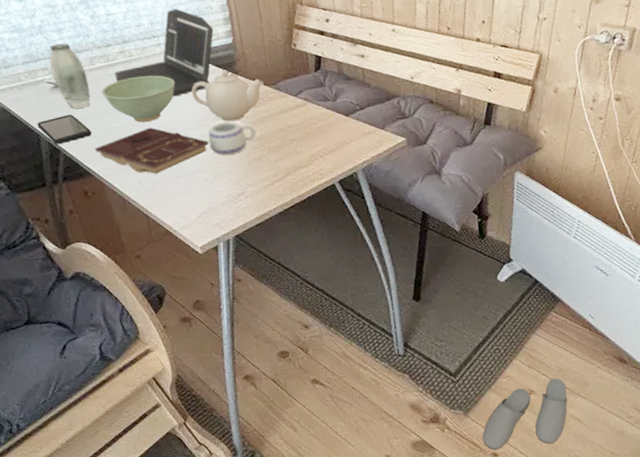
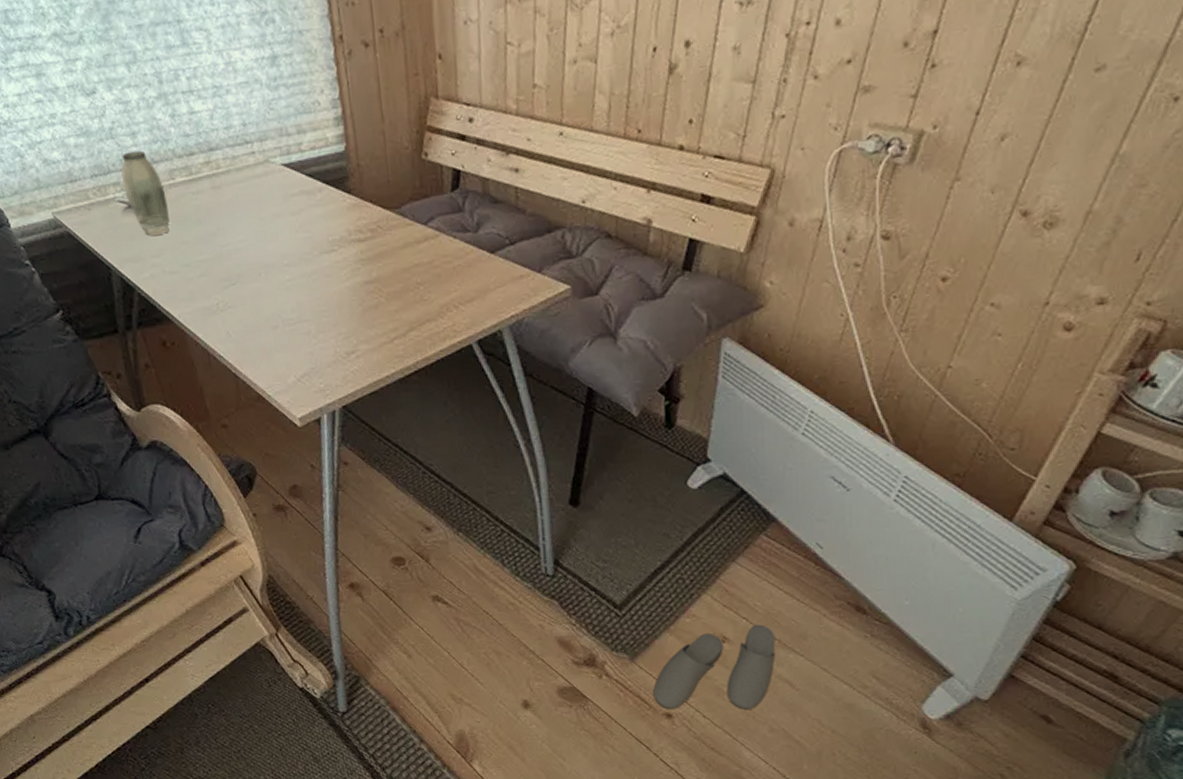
phone: present [37,114,92,145] -> none [107,242,171,281]
book: present [95,127,209,174] -> none [175,261,312,322]
bowl: present [101,75,175,122] -> none [183,193,272,255]
laptop: present [114,8,214,97] -> none [198,104,322,223]
teapot: present [191,69,265,122] -> none [292,187,385,257]
mug: present [208,121,256,155] -> none [311,256,372,300]

